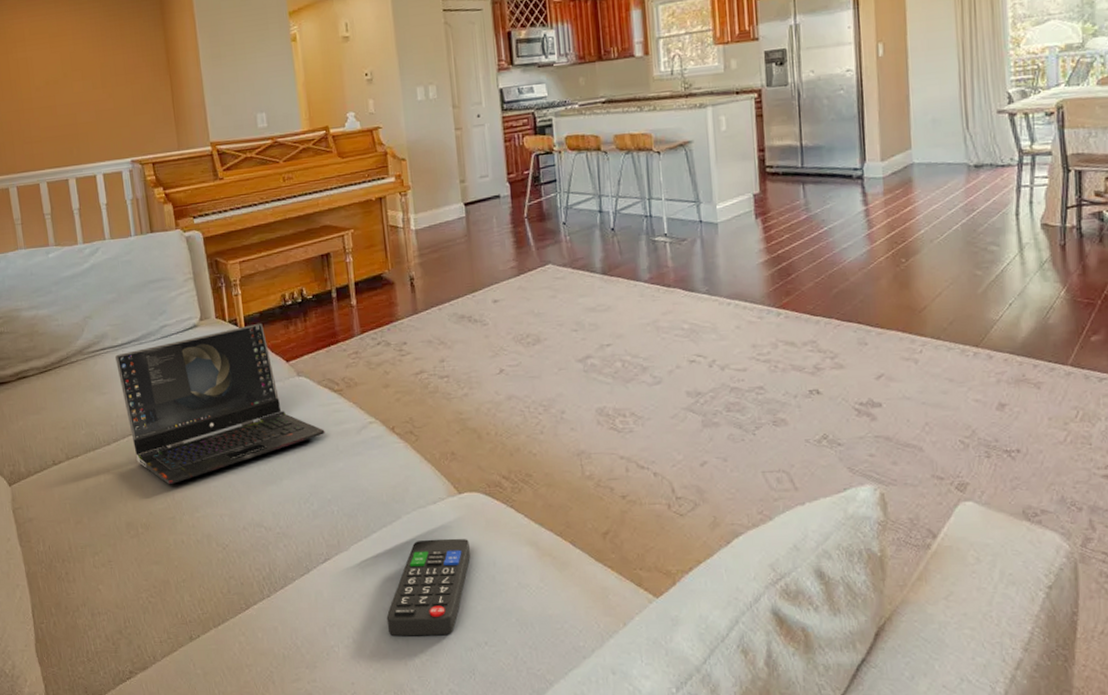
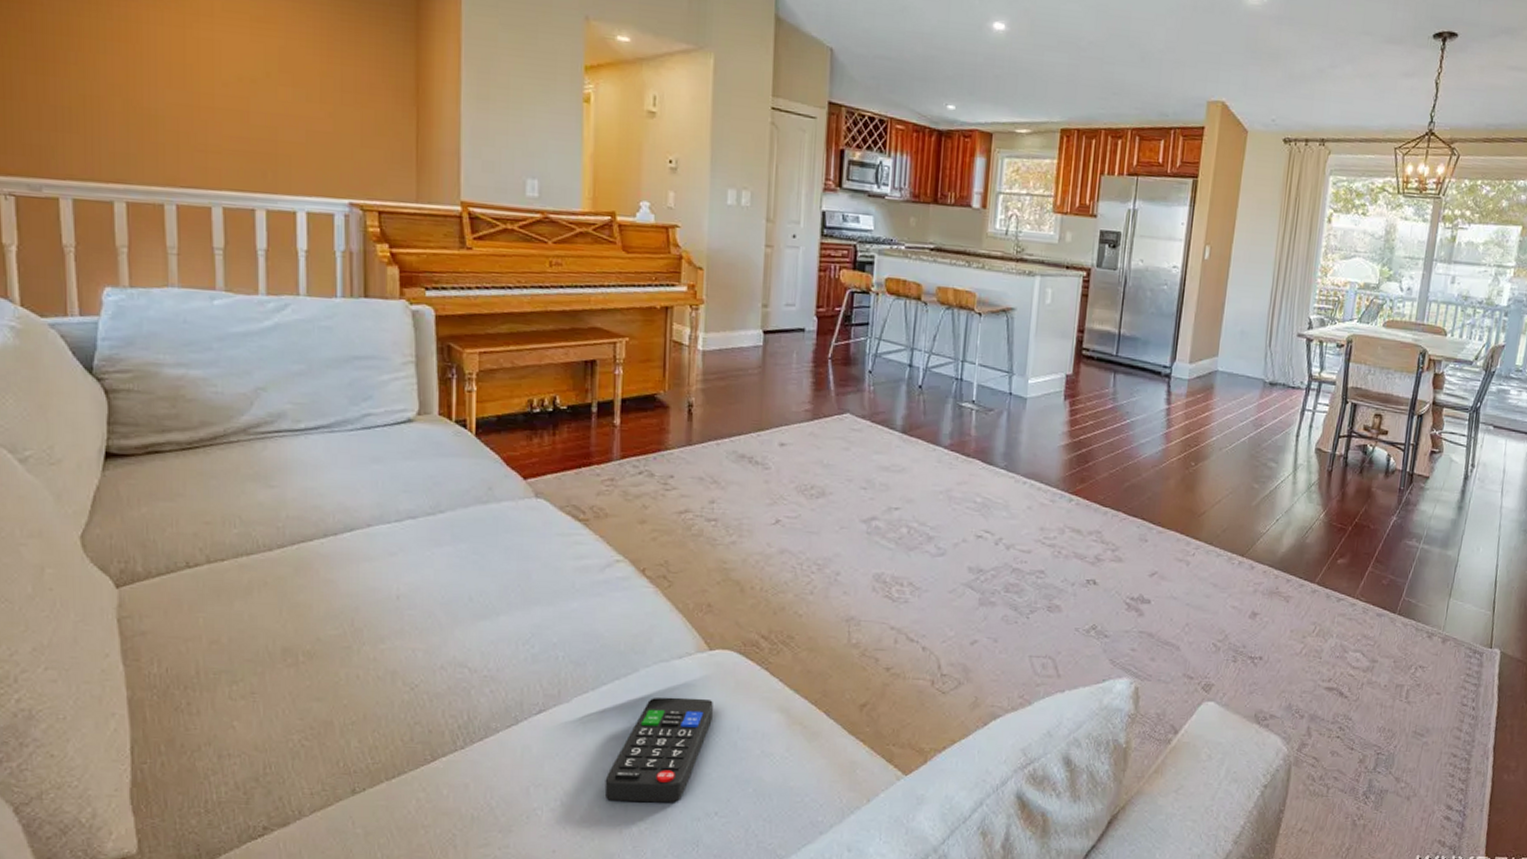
laptop computer: present [115,322,325,484] -> none [294,428,561,607]

